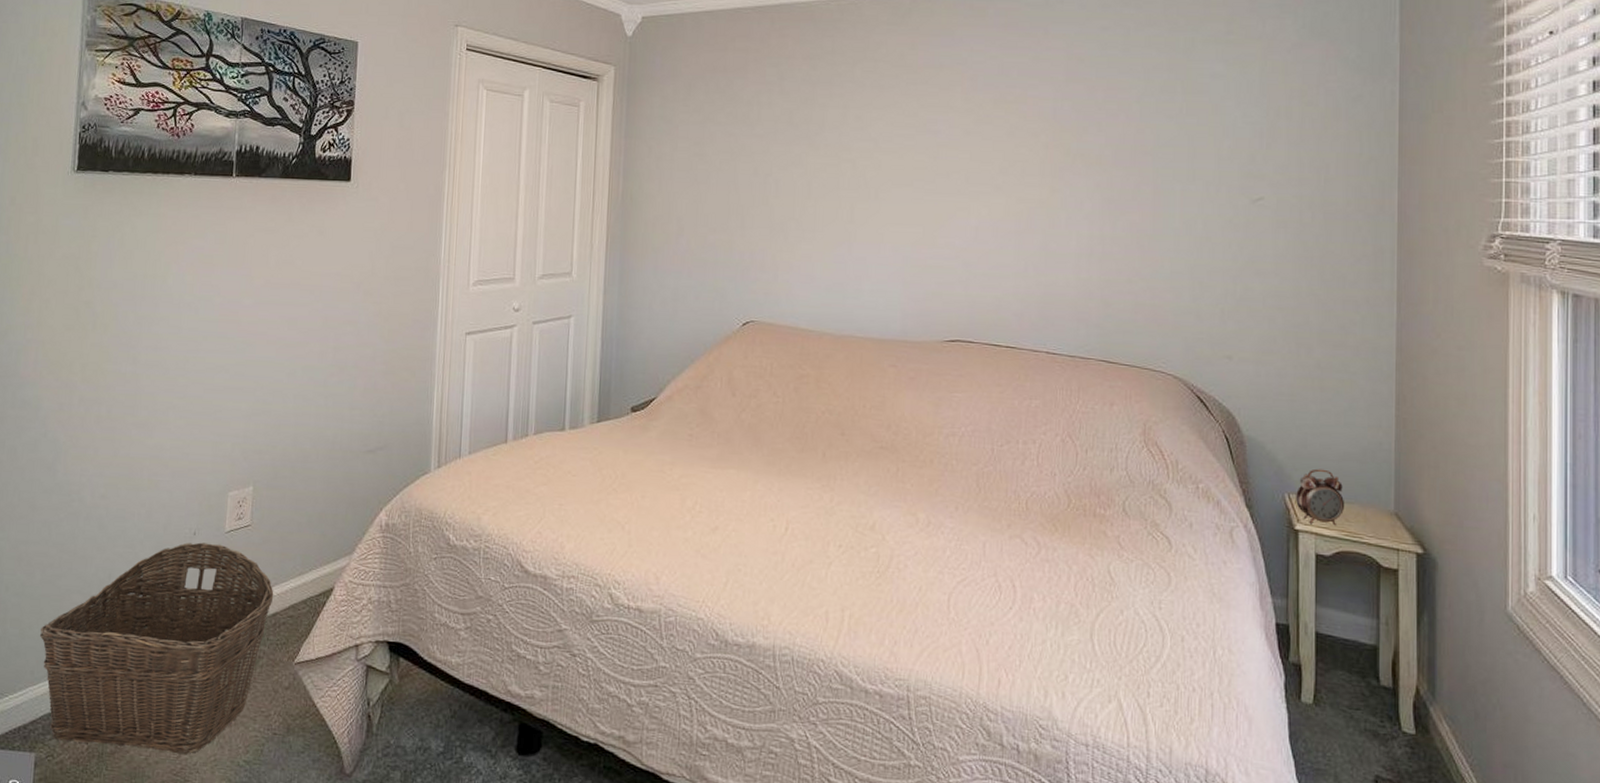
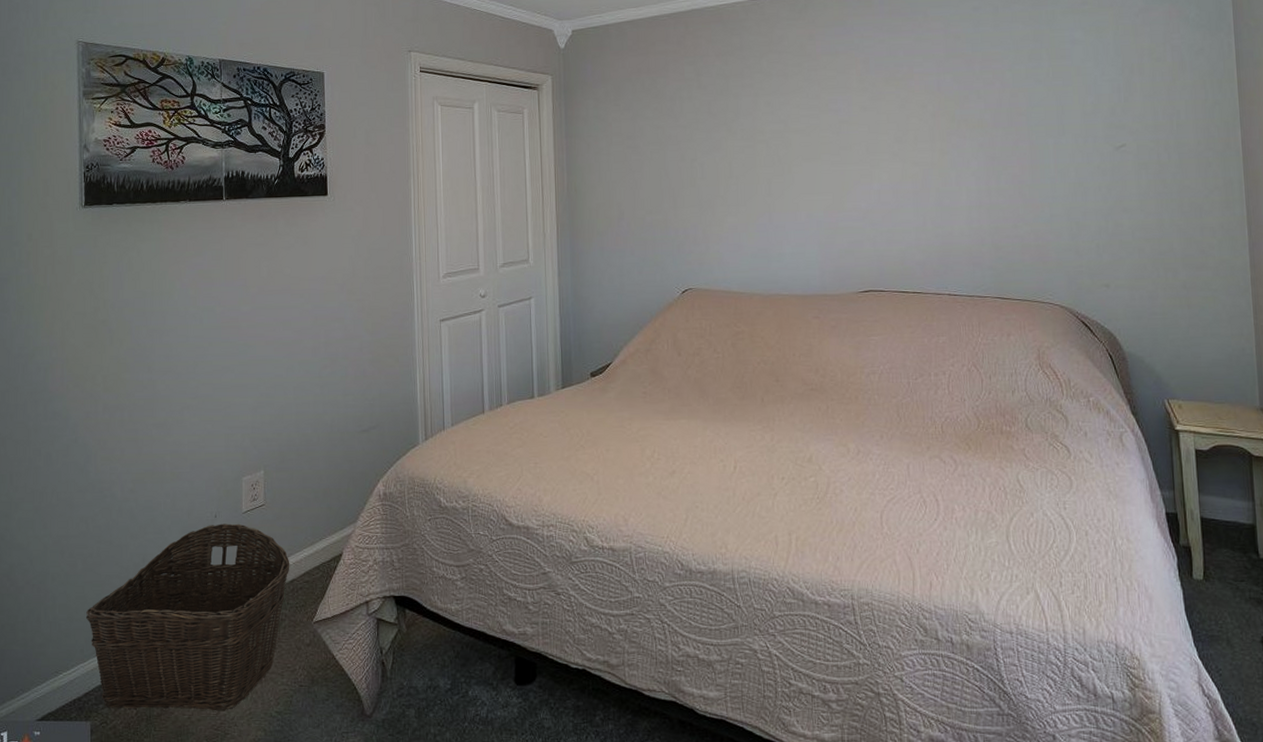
alarm clock: present [1296,468,1345,526] -> none [1174,375,1217,424]

